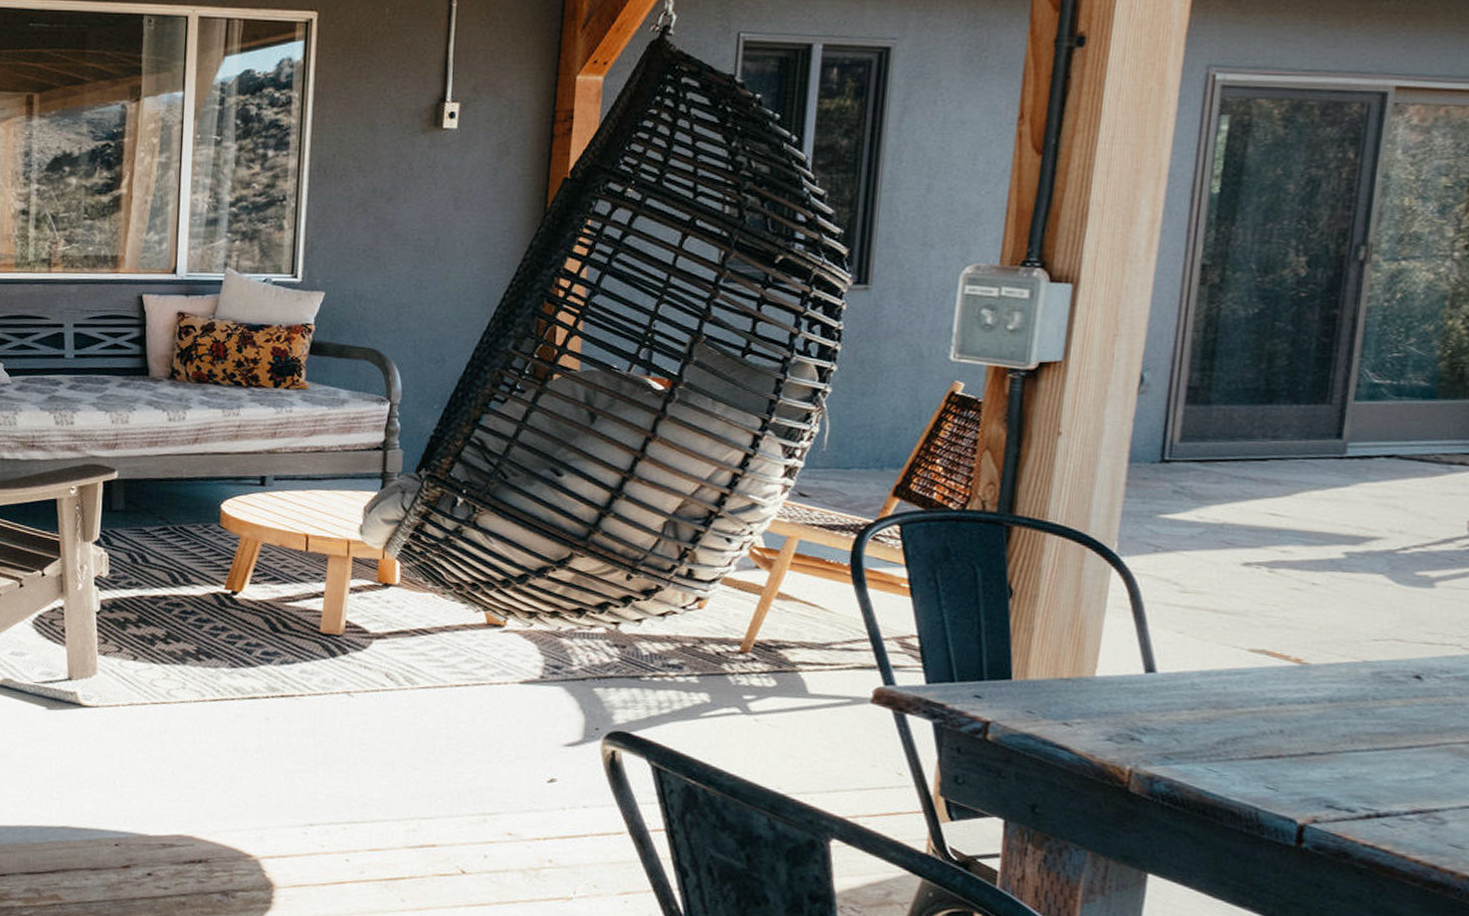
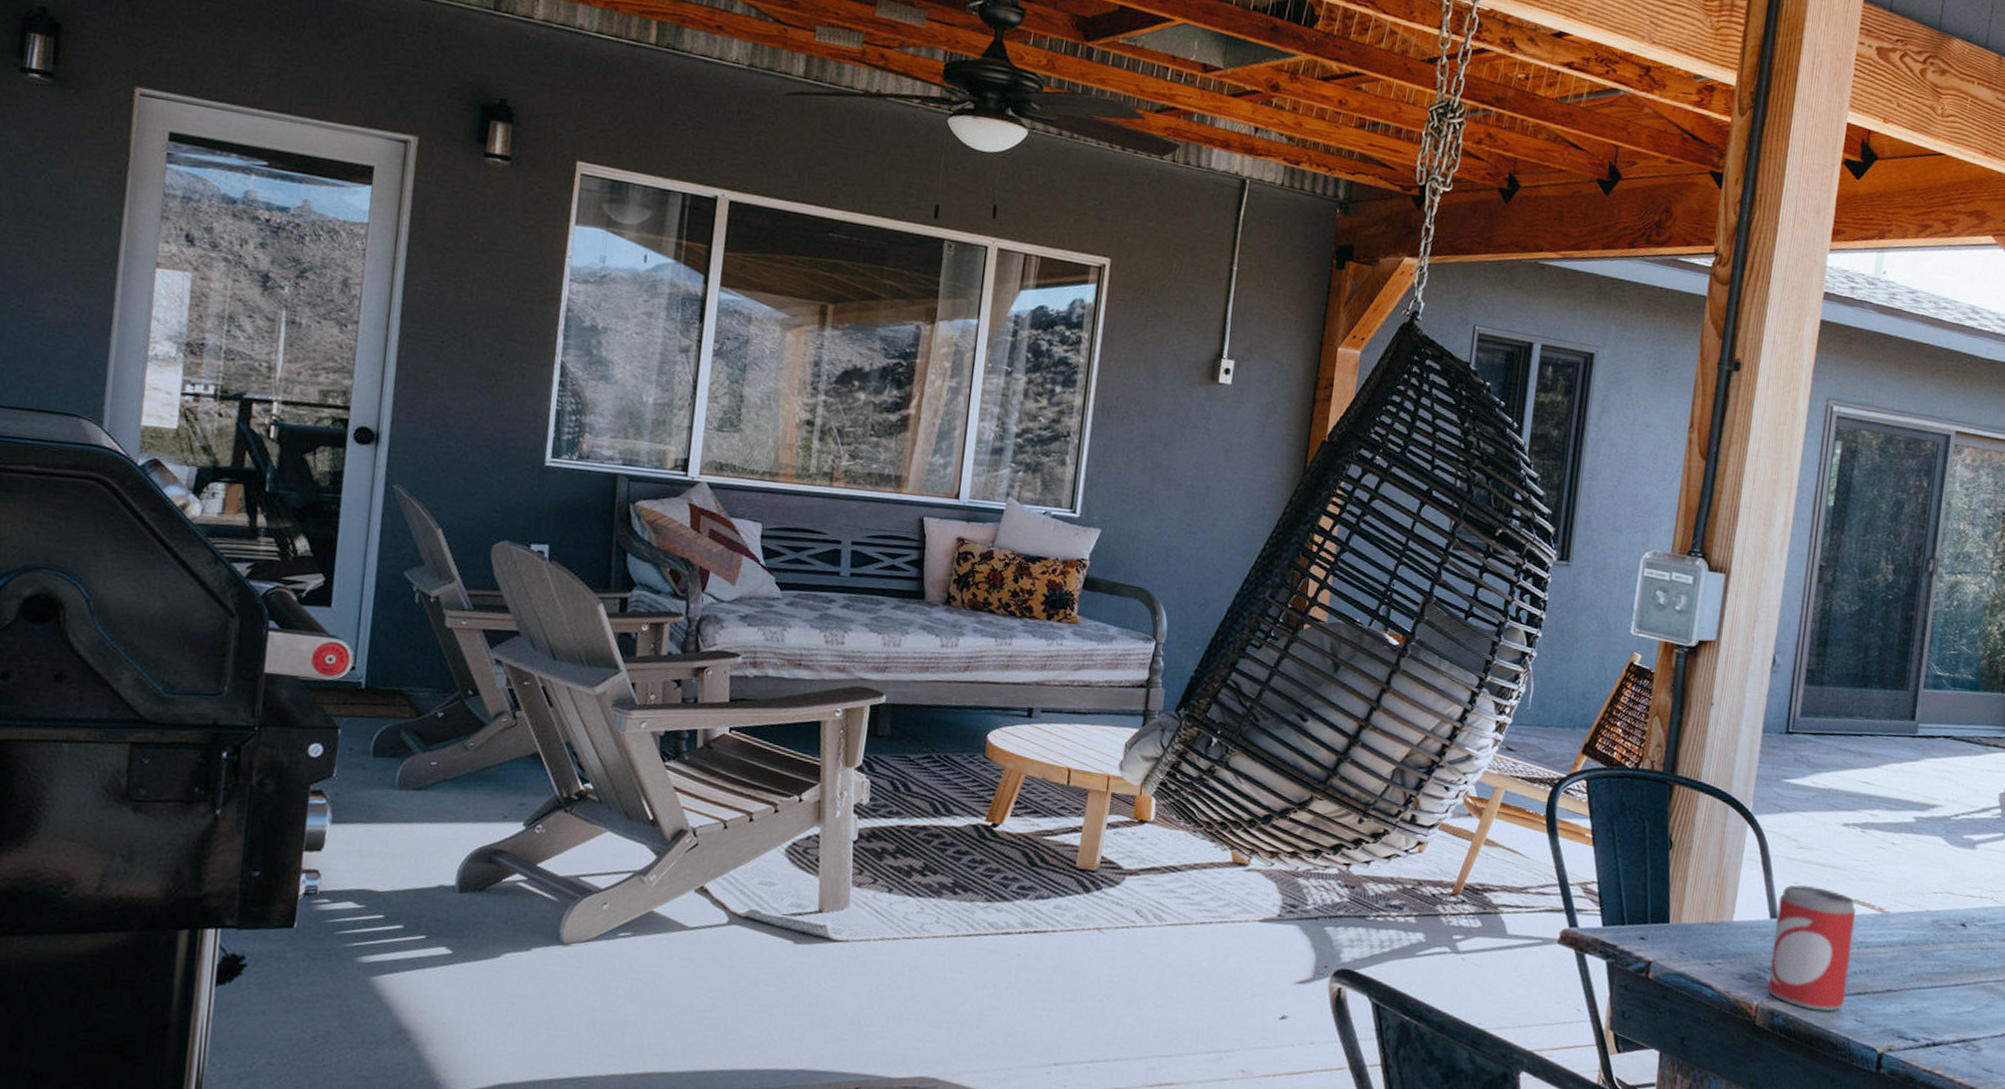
beer can: none [1144,634,1263,777] -> present [1767,884,1856,1012]

